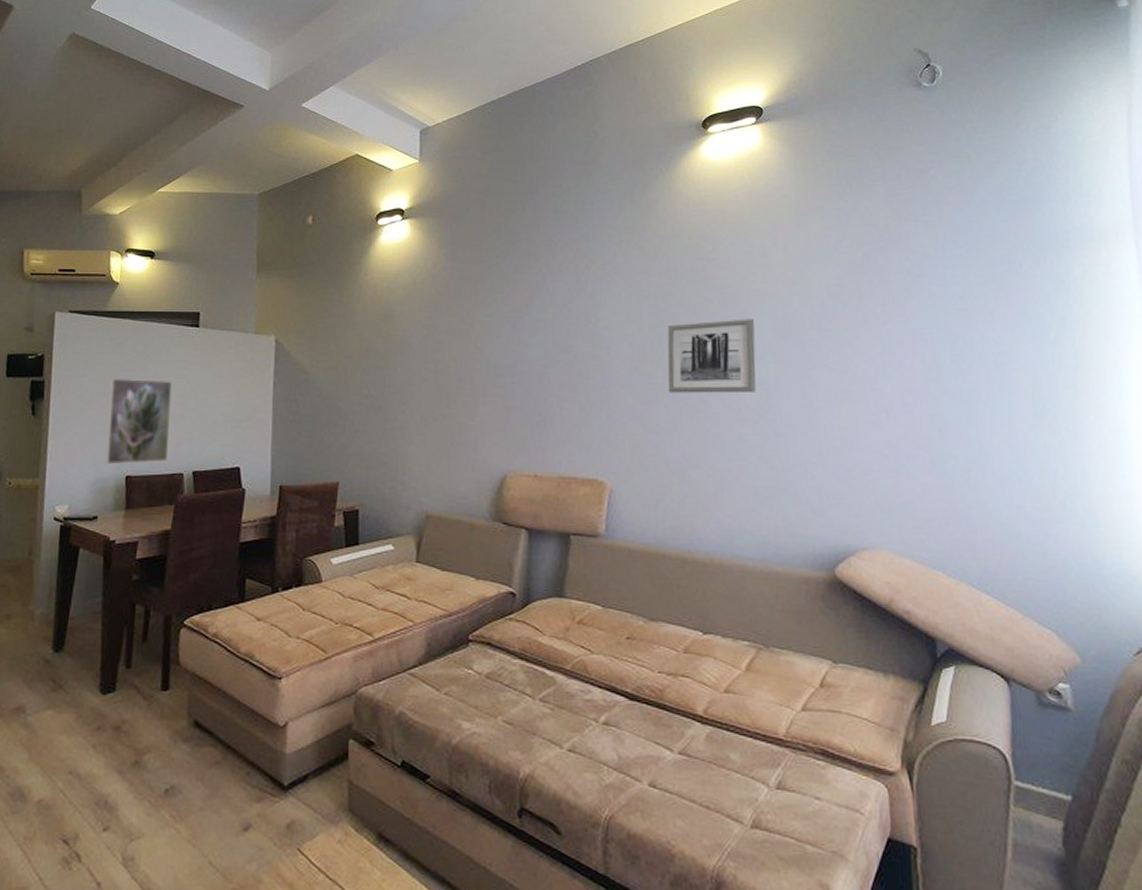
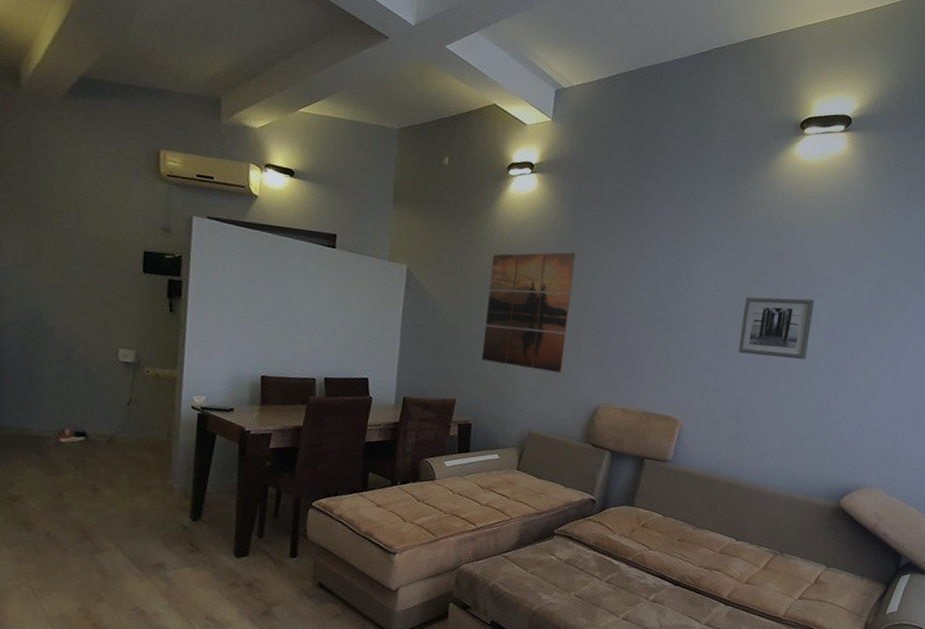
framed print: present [105,379,172,465] -> none [242,286,308,367]
wall art: none [365,299,461,440] -> present [482,252,576,373]

